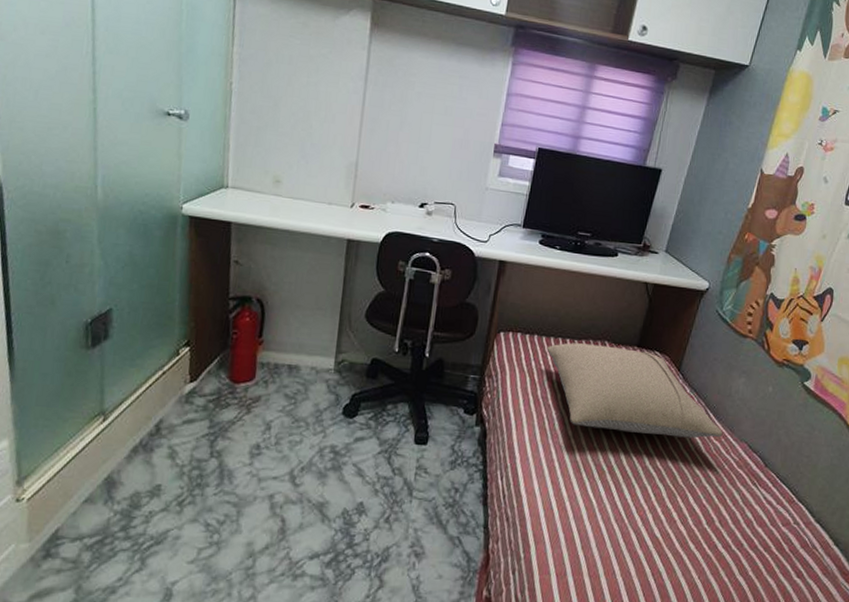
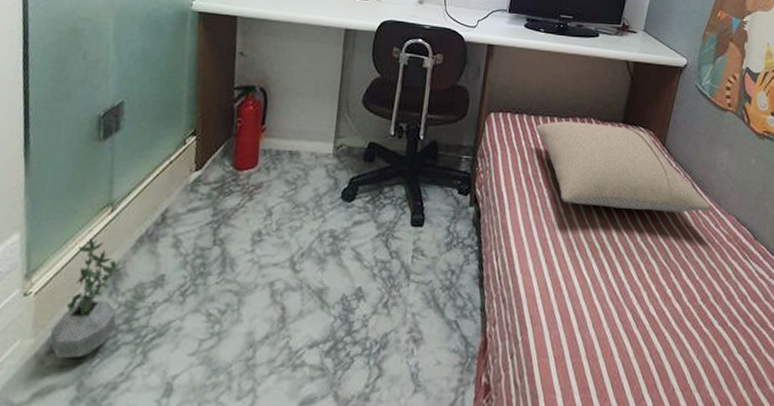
potted plant: none [45,447,119,563] -> present [50,239,124,359]

